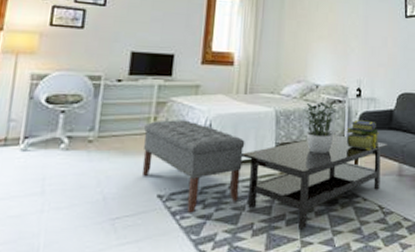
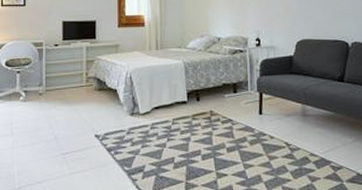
bench: present [141,120,245,213] -> none [79,74,161,149]
coffee table: present [241,133,389,231] -> none [159,80,291,164]
potted plant: present [303,101,337,153] -> none [208,52,238,98]
stack of books: present [346,120,380,151] -> none [249,67,282,94]

